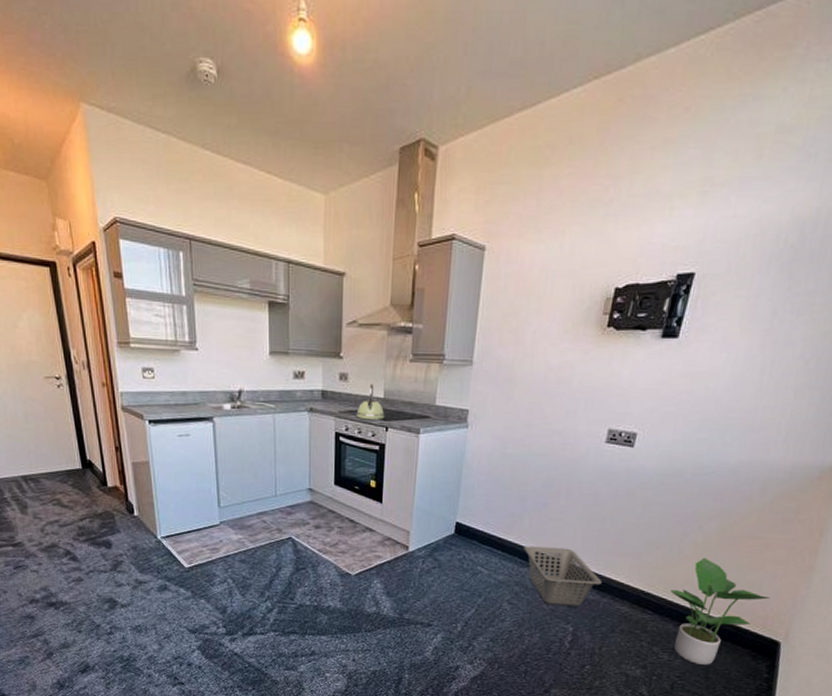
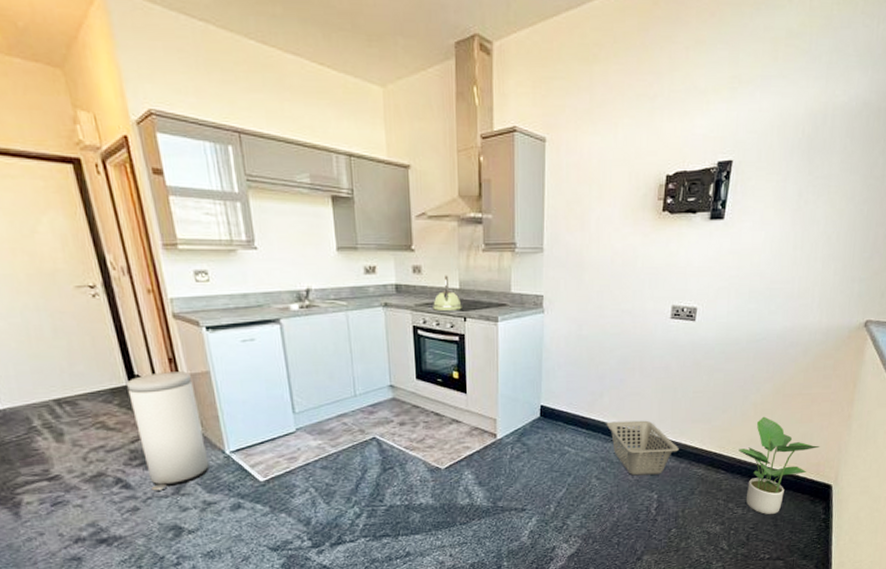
pedal bin: none [80,459,143,566] -> present [127,371,209,491]

